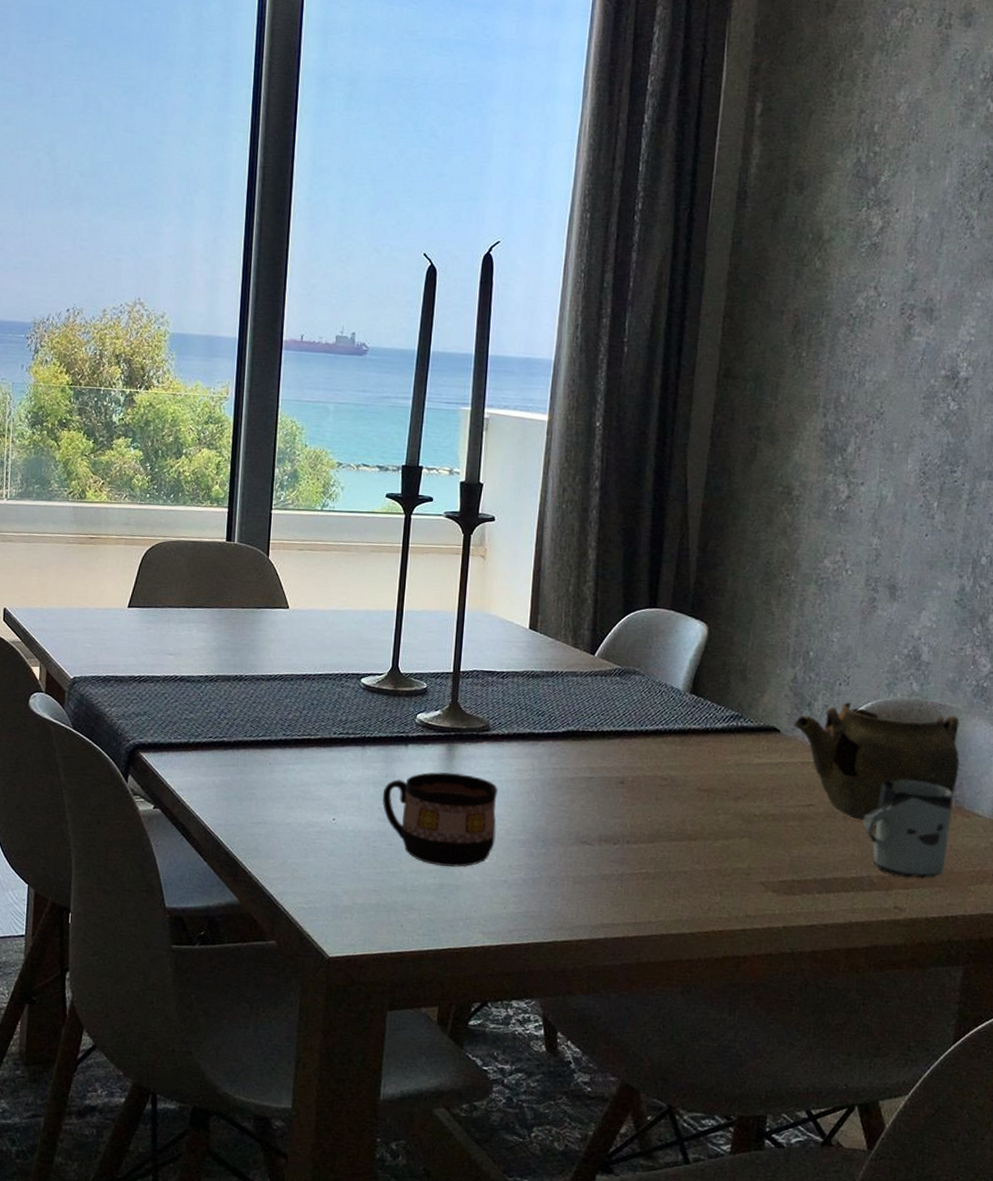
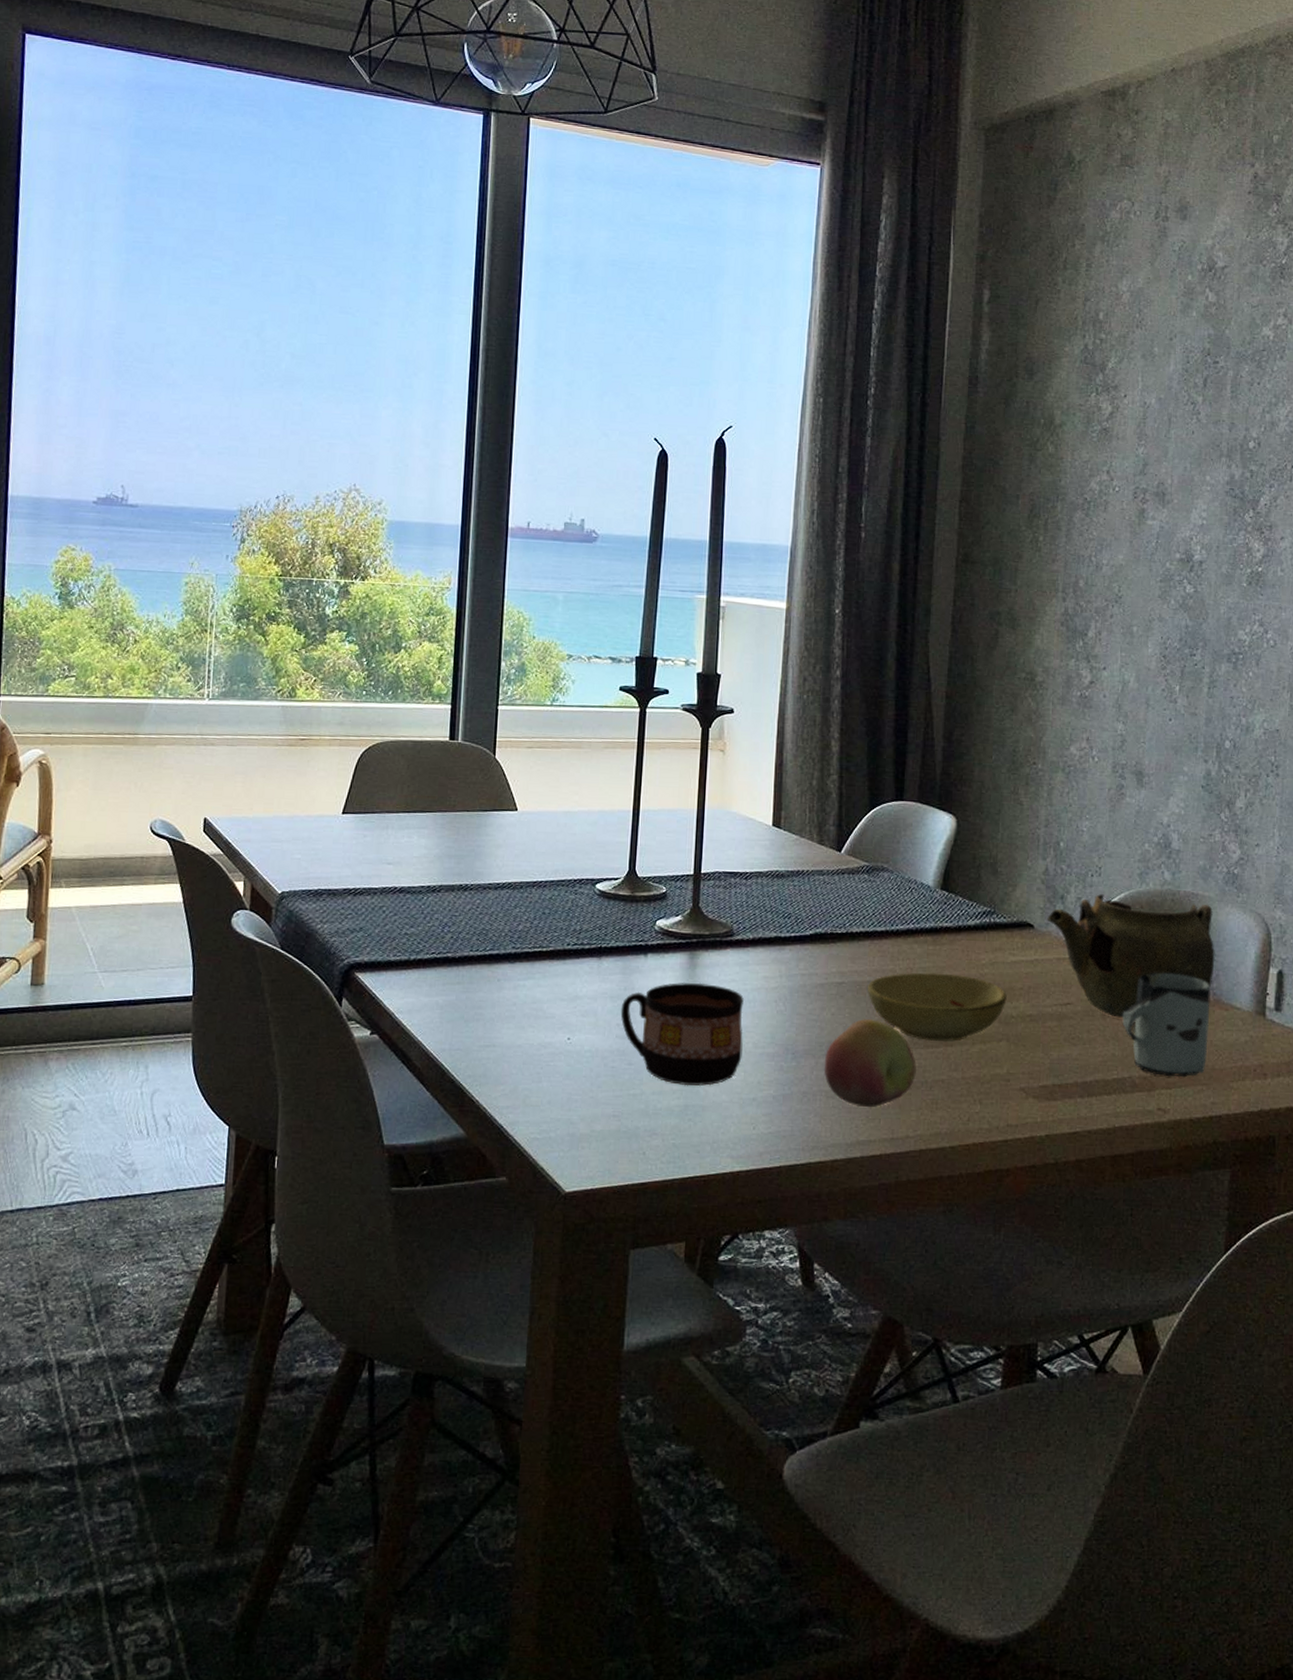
fruit: none [572,812,661,894] -> present [824,1019,917,1108]
bowl: none [616,770,751,836] -> present [868,972,1007,1042]

